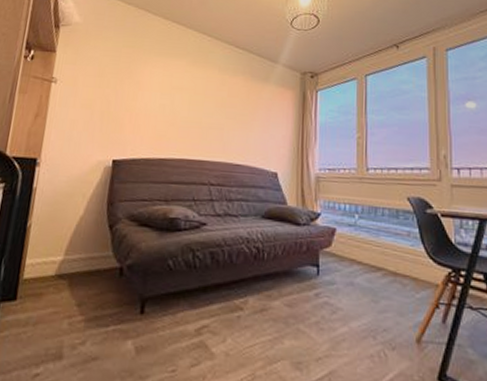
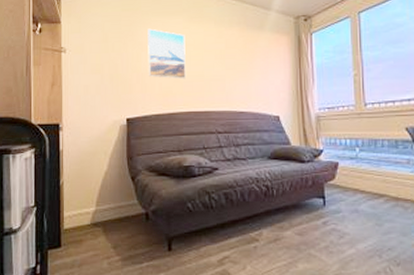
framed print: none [142,68,187,125] -> present [148,28,186,80]

